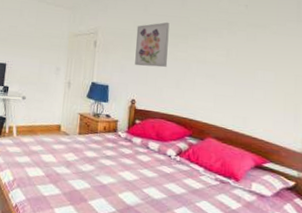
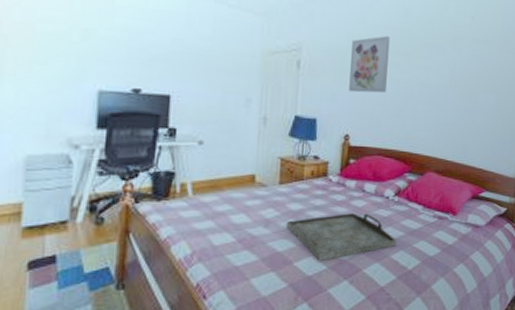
serving tray: none [83,164,179,204] -> present [286,213,397,261]

